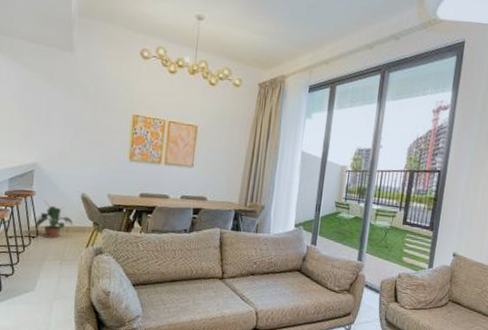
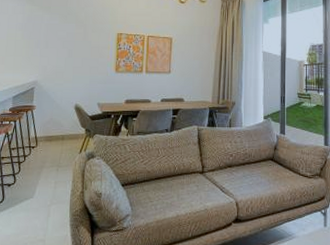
potted plant: present [32,201,74,238] -> none [32,113,68,147]

